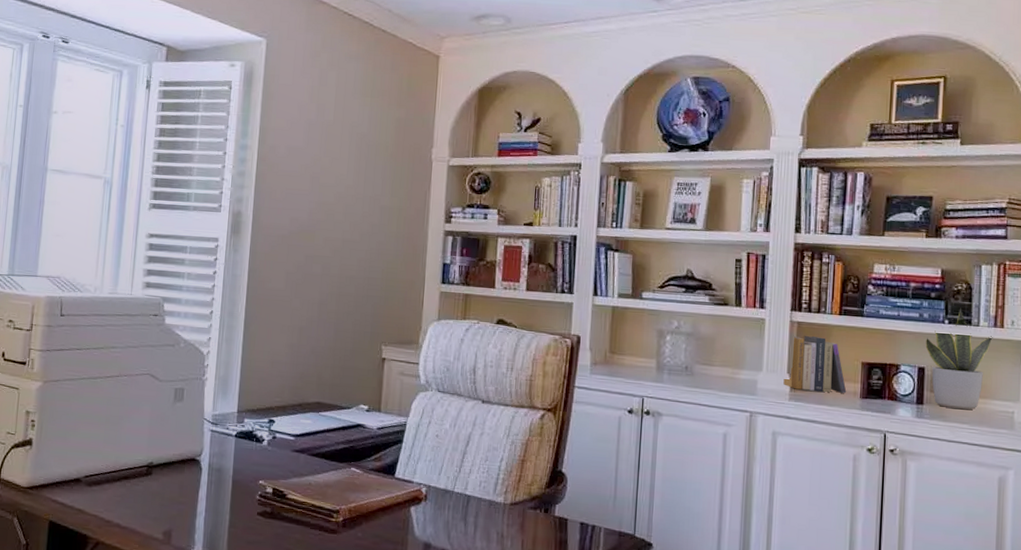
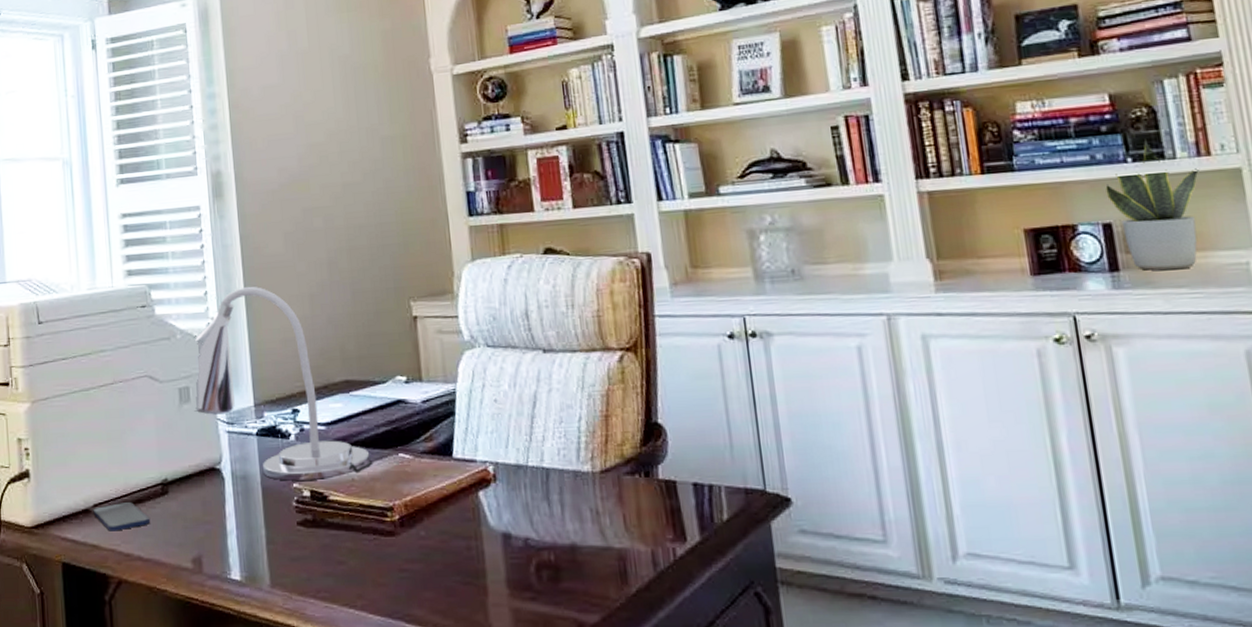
smartphone: none [83,477,133,501] -> present [93,502,151,531]
table lamp: none [185,312,329,480] -> present [194,286,373,481]
books: present [783,335,847,393] -> none [923,206,1011,277]

